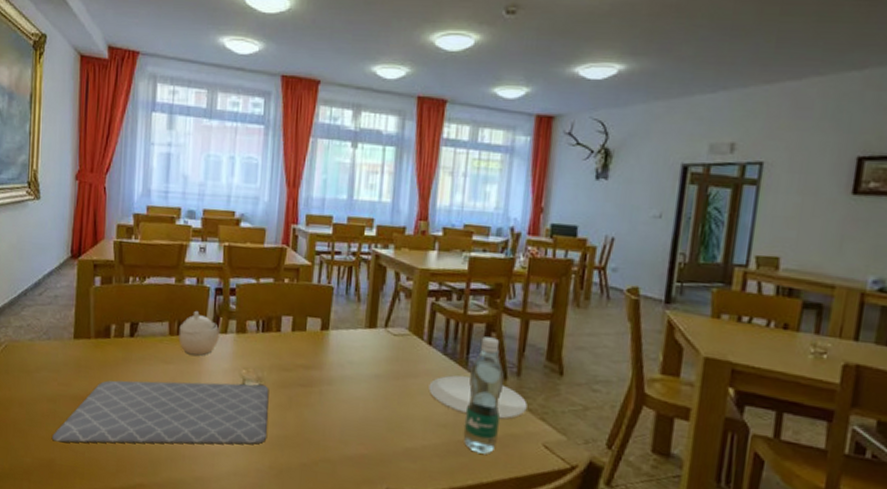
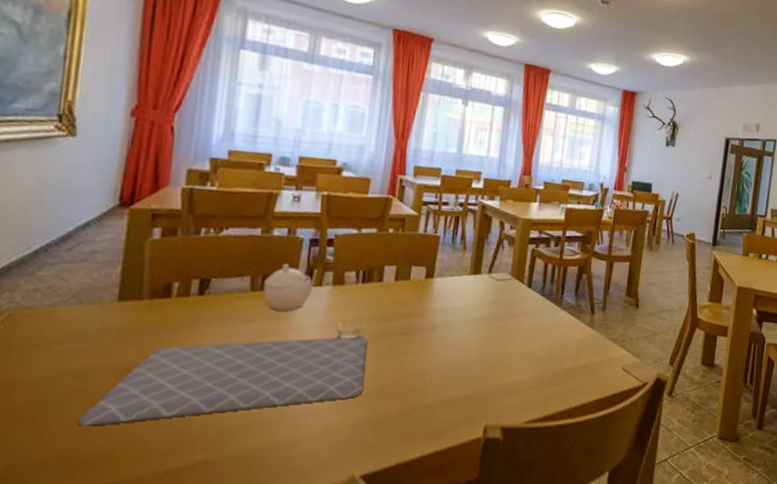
plate: present [428,375,528,421] -> none [527,313,610,350]
bottle: present [463,337,505,454] -> none [556,278,593,381]

